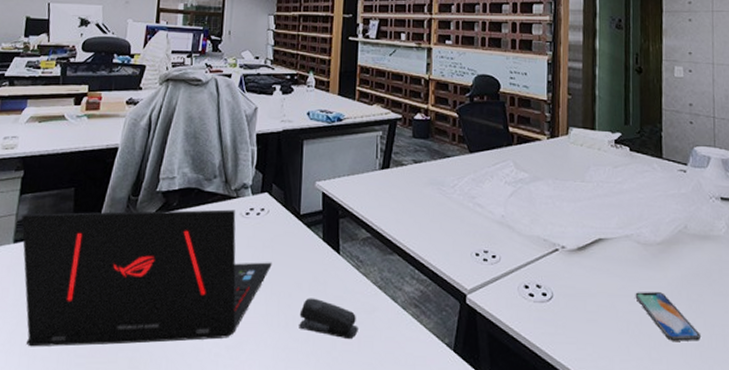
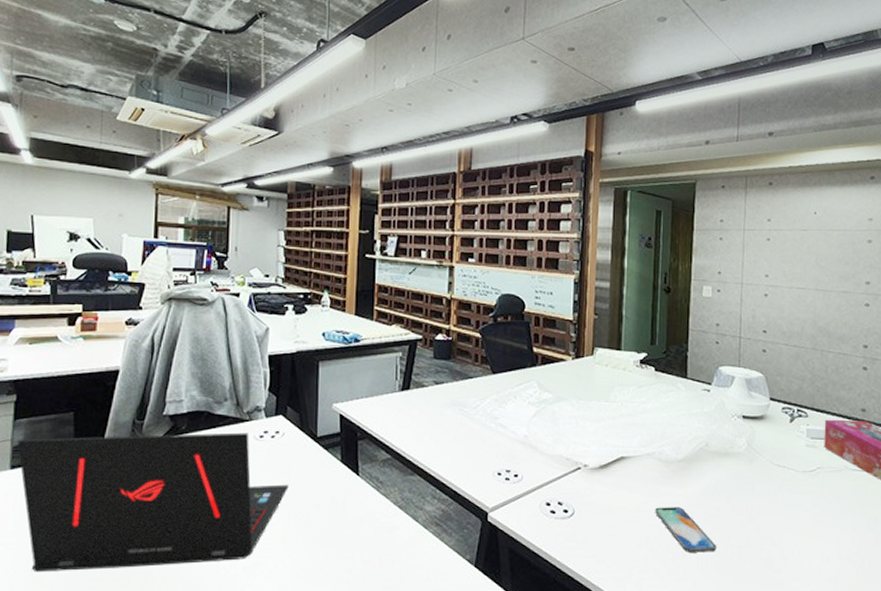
stapler: present [299,298,358,340] -> none [318,519,379,558]

